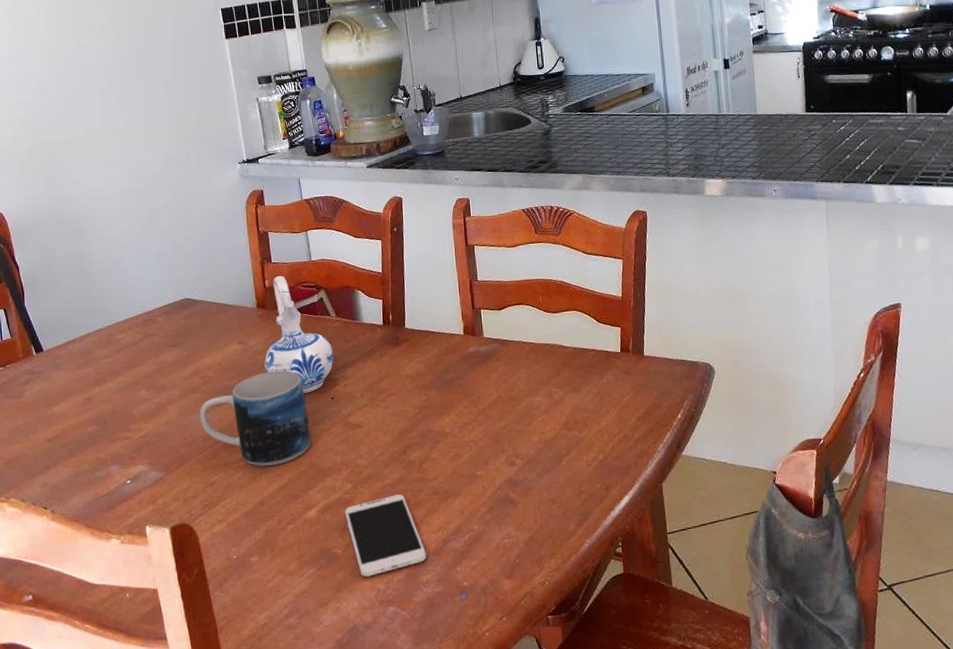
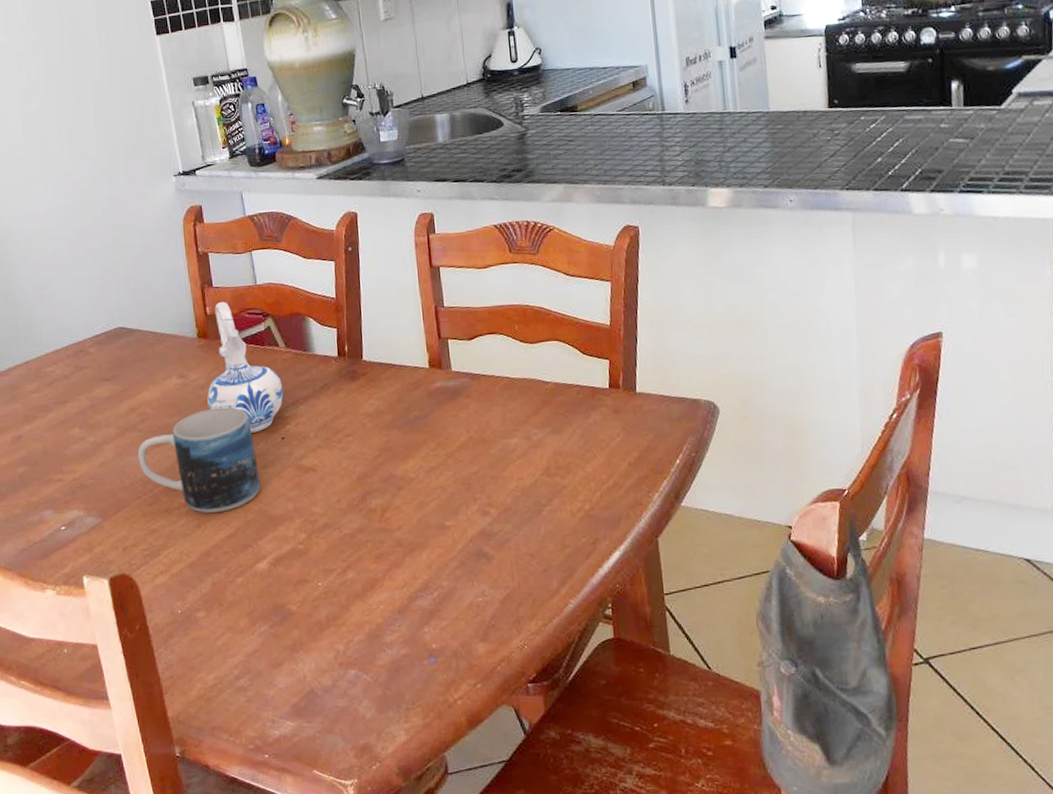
smartphone: present [344,494,426,577] -> none [298,546,390,636]

